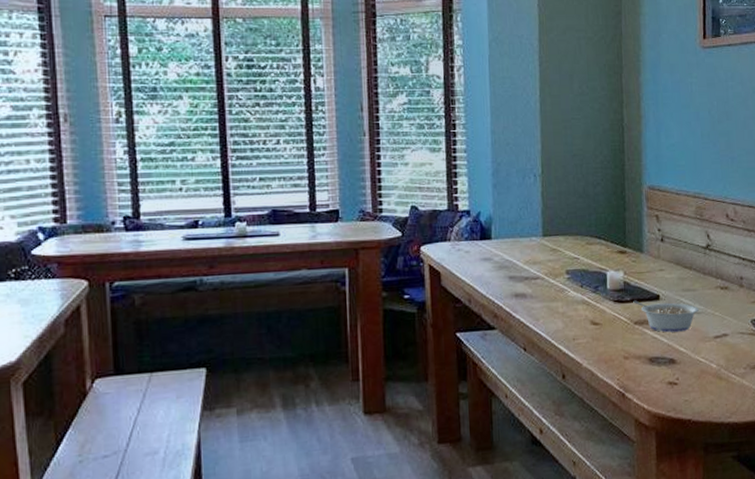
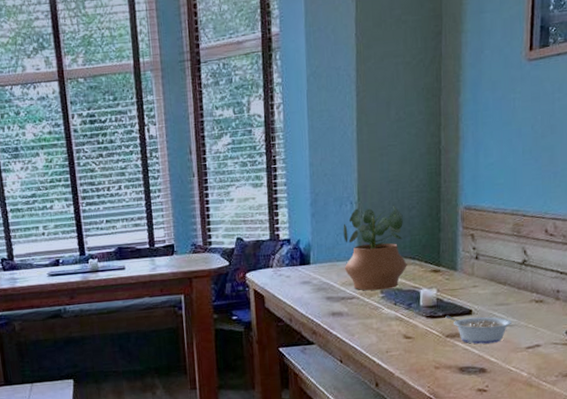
potted plant: none [526,180,593,271] -> present [343,205,407,291]

